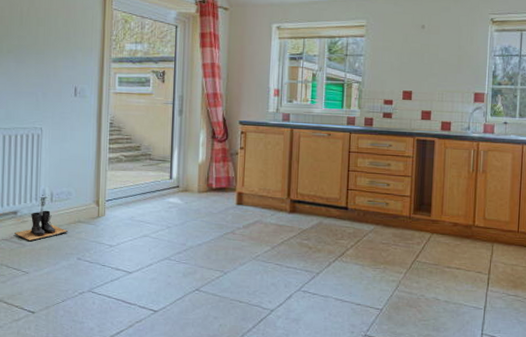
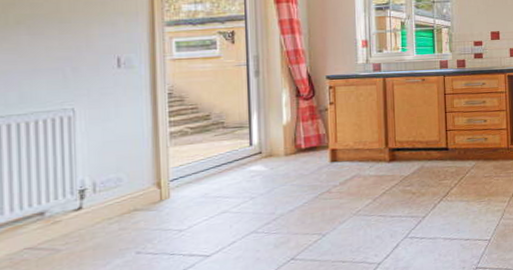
boots: present [14,210,69,242] -> none [43,203,121,245]

